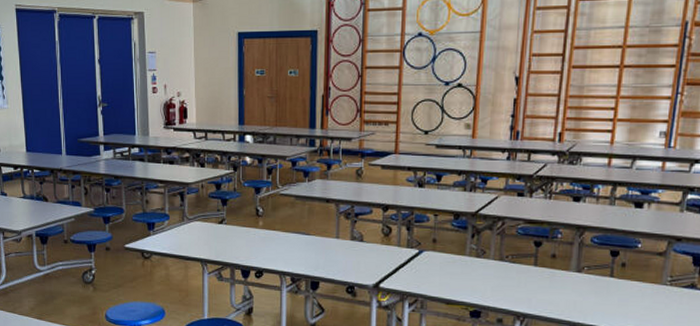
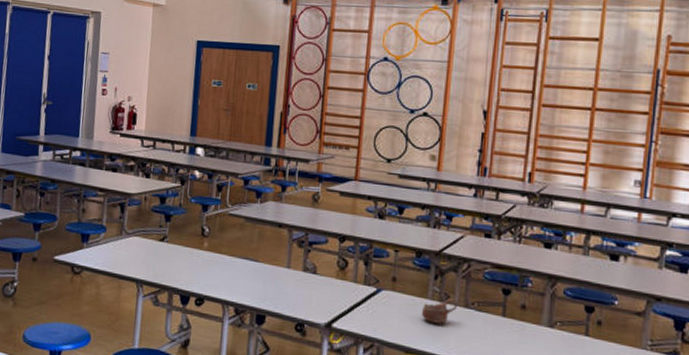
cup: none [460,254,493,277] -> present [421,298,458,324]

